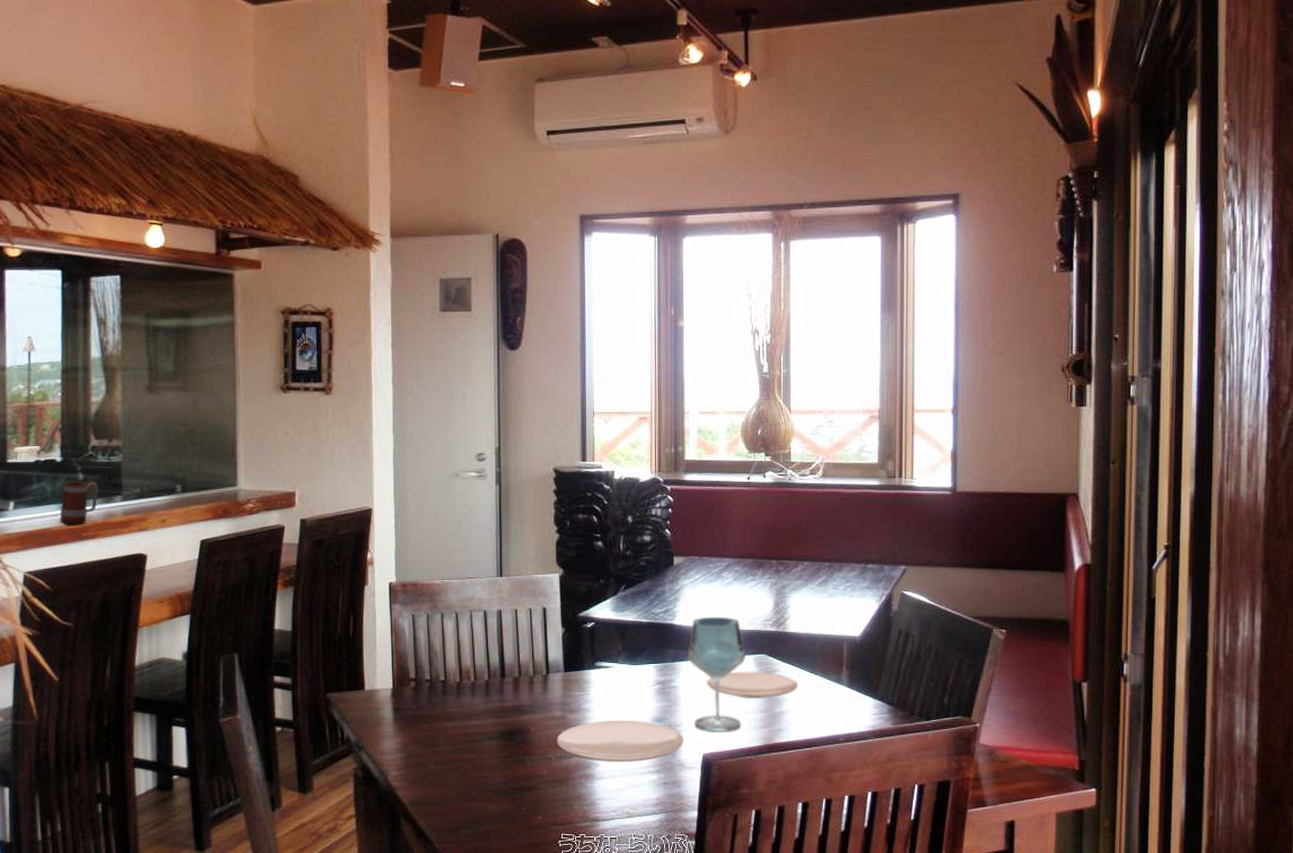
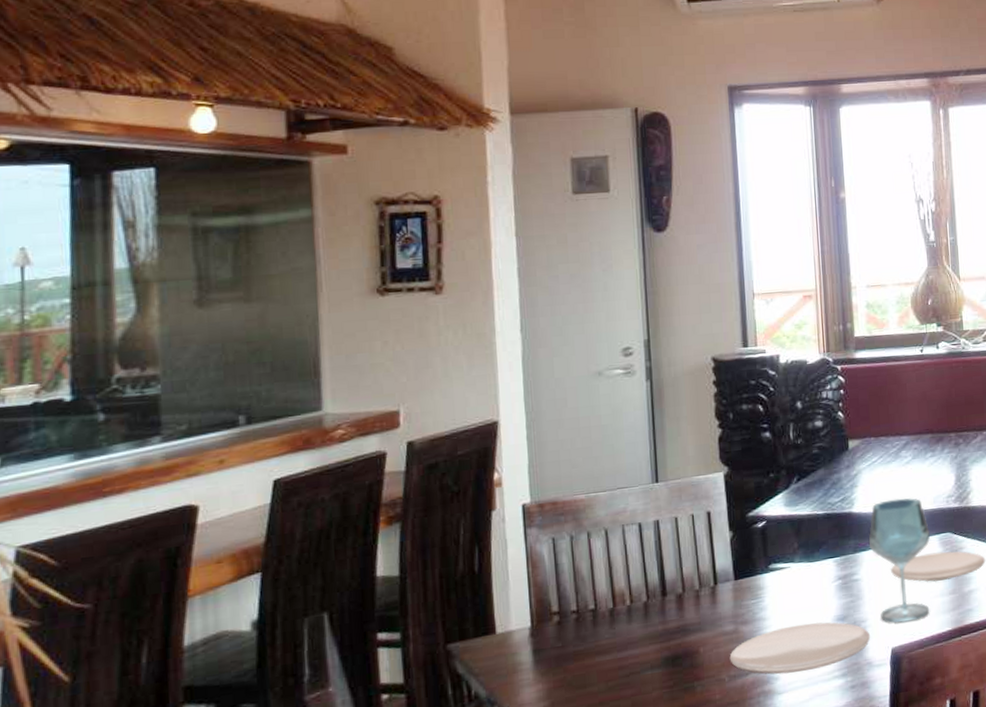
beer mug: present [60,481,98,525] -> none [70,421,127,480]

